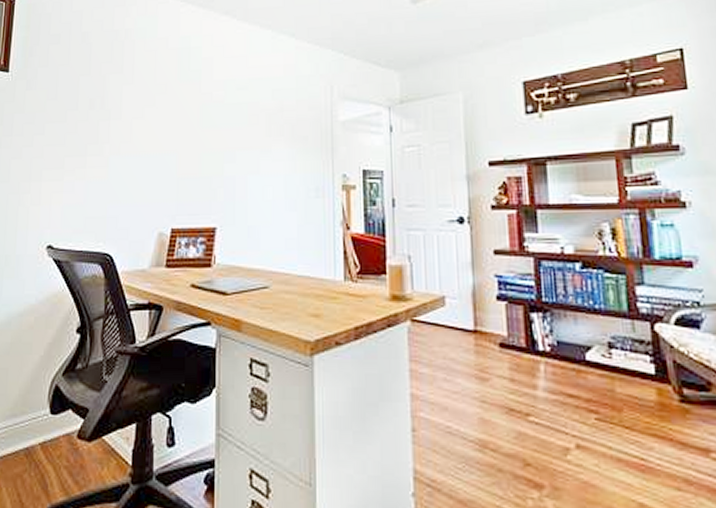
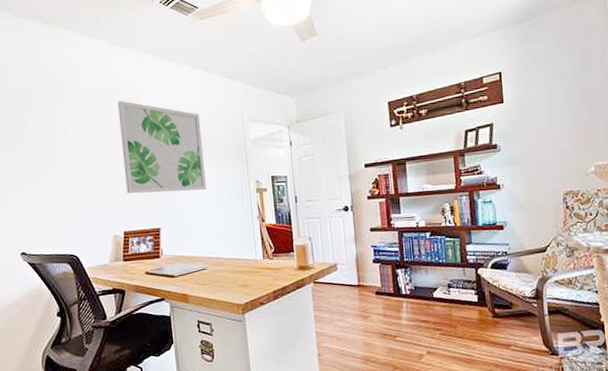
wall art: none [181,67,280,183] -> present [117,100,207,194]

